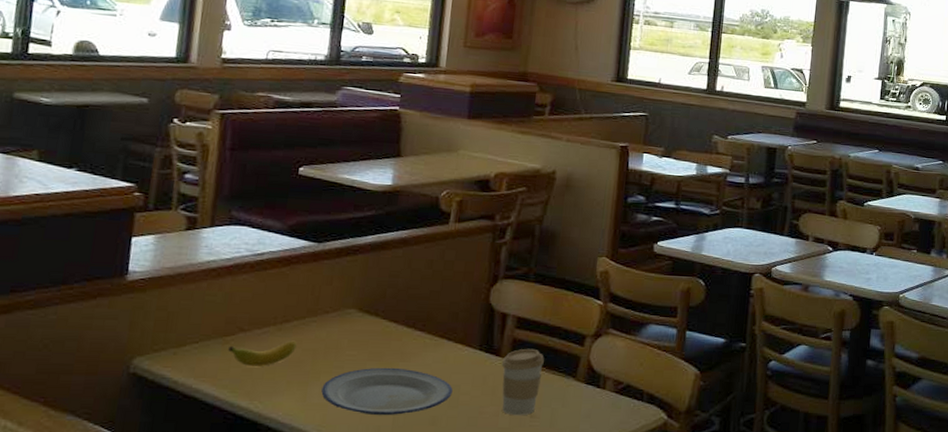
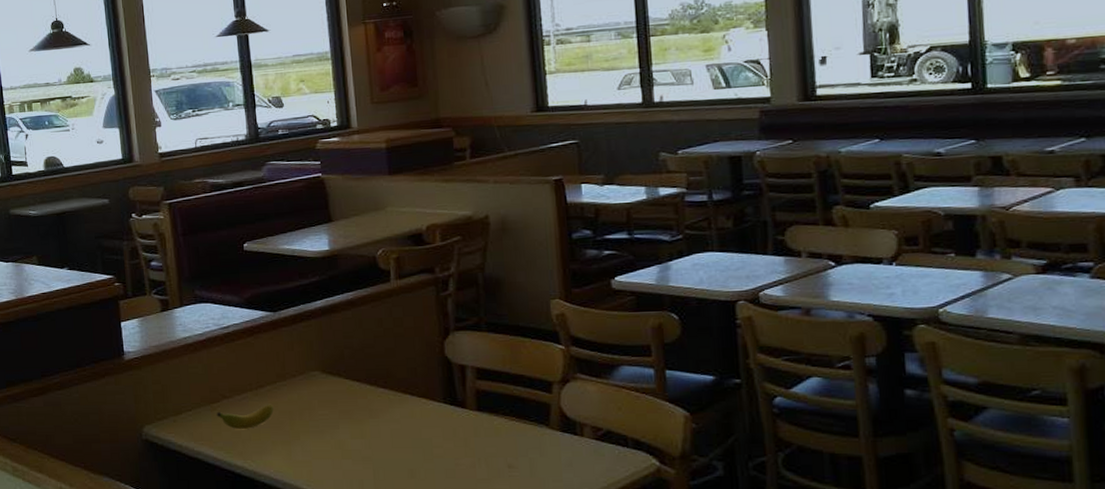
plate: present [321,367,453,416] -> none [303,424,425,471]
coffee cup: present [501,348,544,416] -> none [468,398,513,467]

